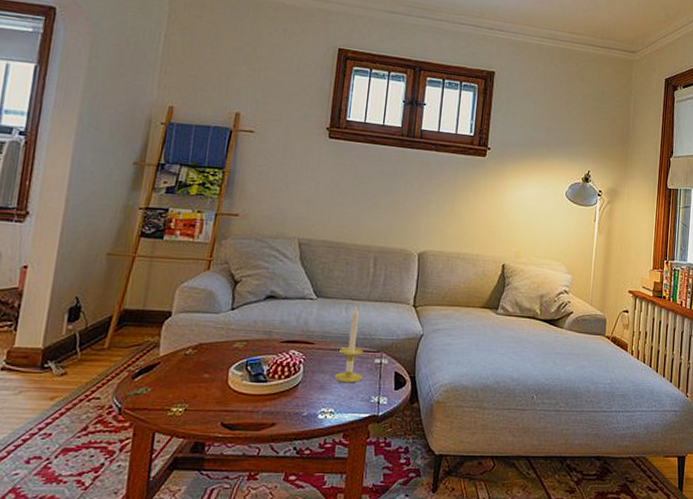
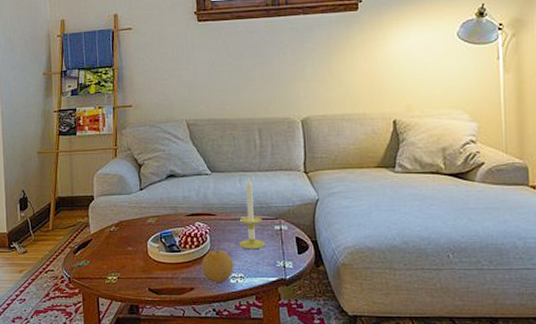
fruit: none [288,382,325,418] -> present [201,250,234,283]

